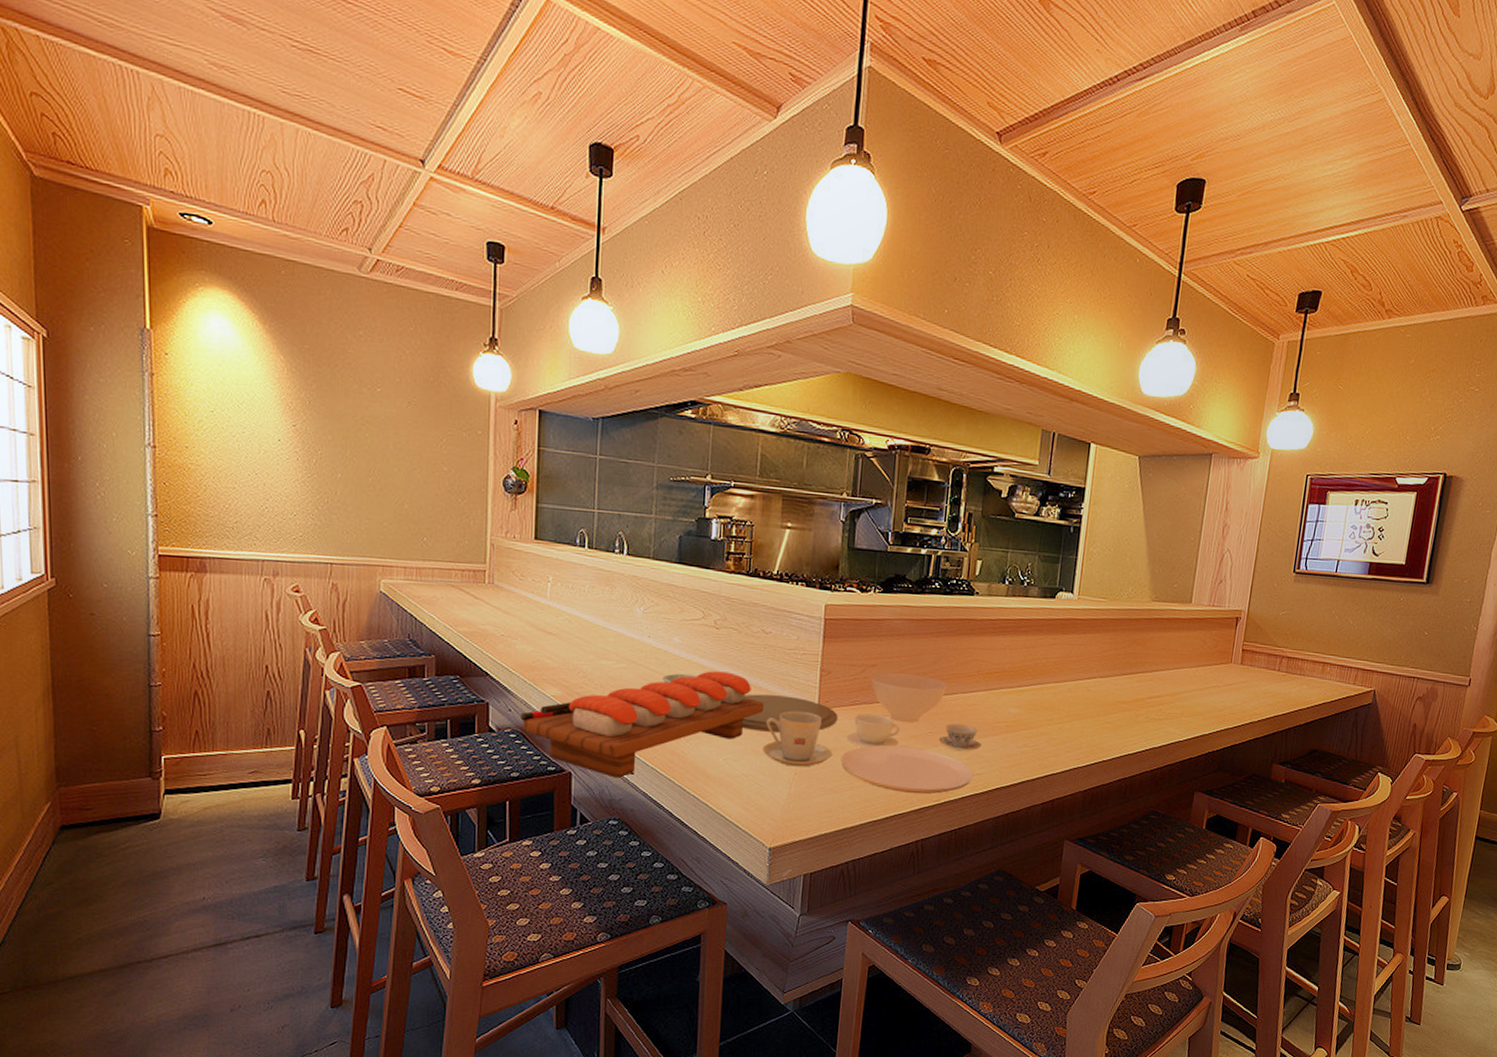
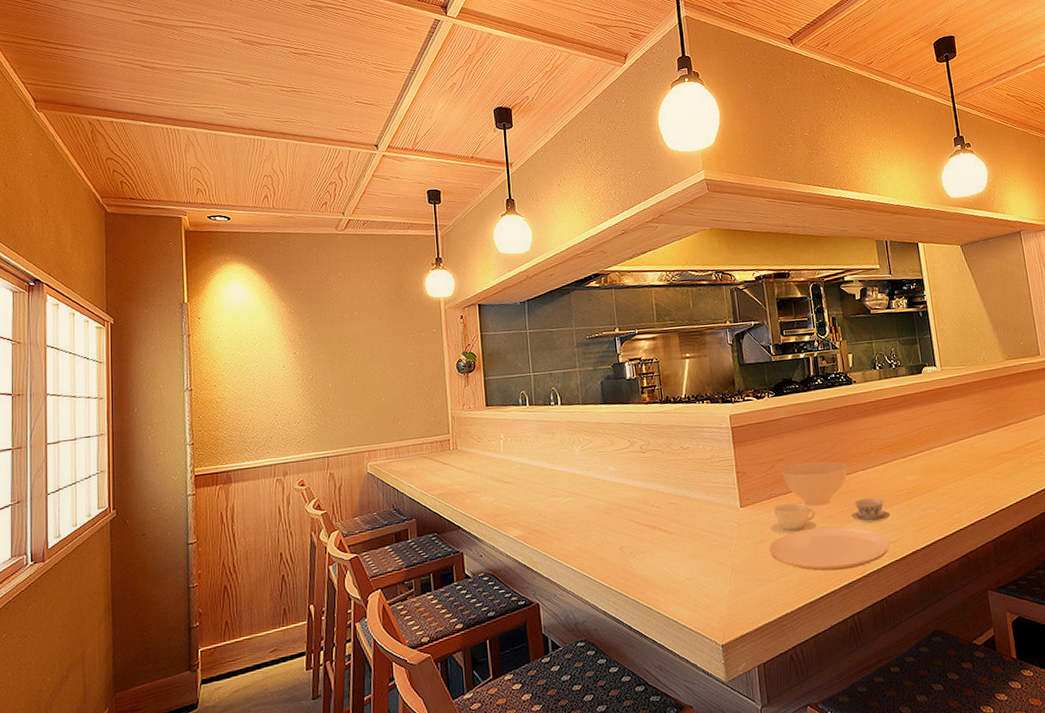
sushi platter: present [520,671,765,778] -> none [490,488,695,602]
plate: present [741,694,838,734] -> none [676,500,759,538]
teacup: present [763,710,833,767] -> none [698,511,762,564]

